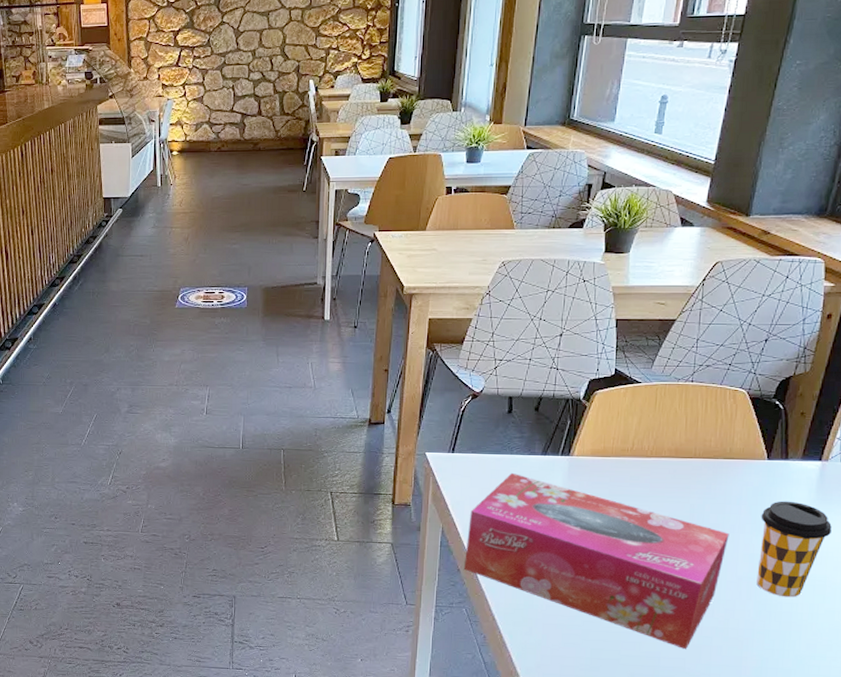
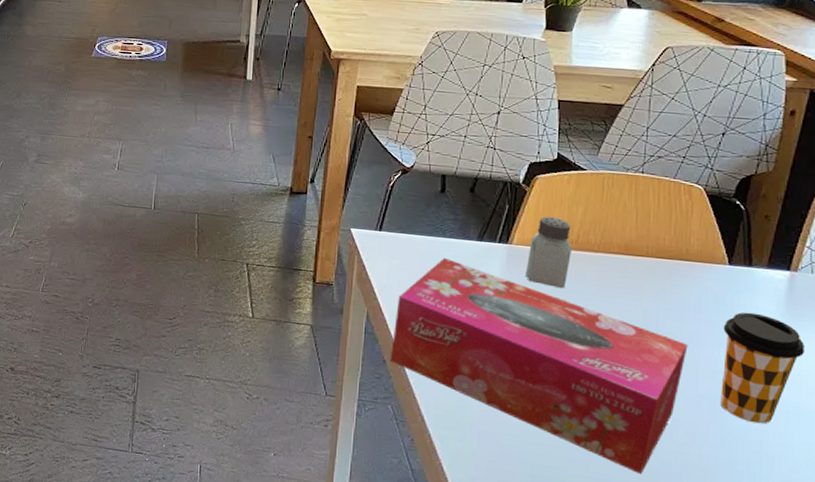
saltshaker: none [585,428,627,492] -> present [525,216,572,288]

